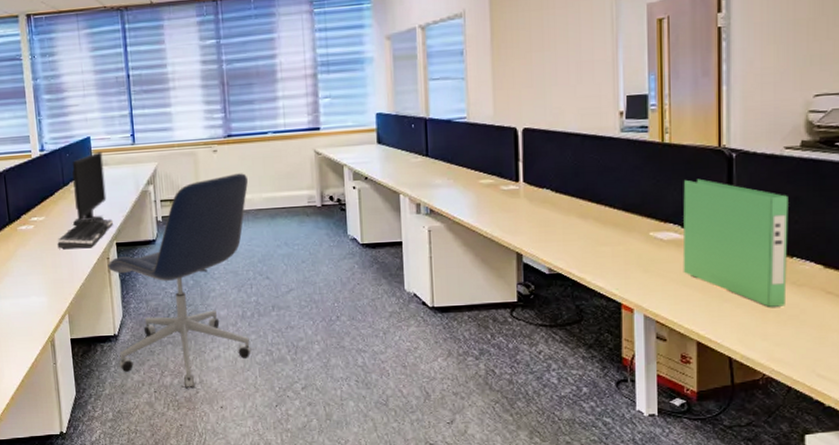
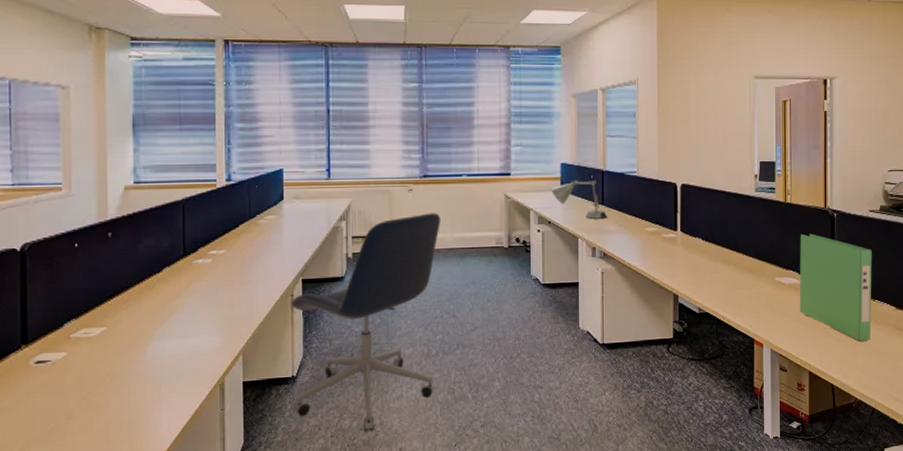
computer keyboard: present [57,218,113,249] -> none [237,253,300,285]
monitor: present [72,152,107,226] -> none [257,185,296,260]
desk lamp: none [366,130,434,173] -> present [551,180,608,219]

